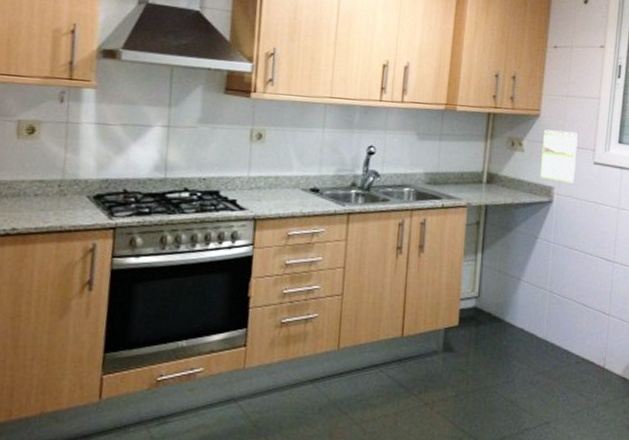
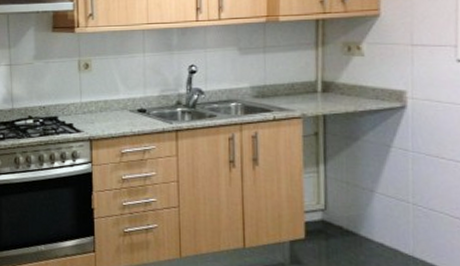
calendar: present [540,129,578,183] -> none [386,28,433,85]

